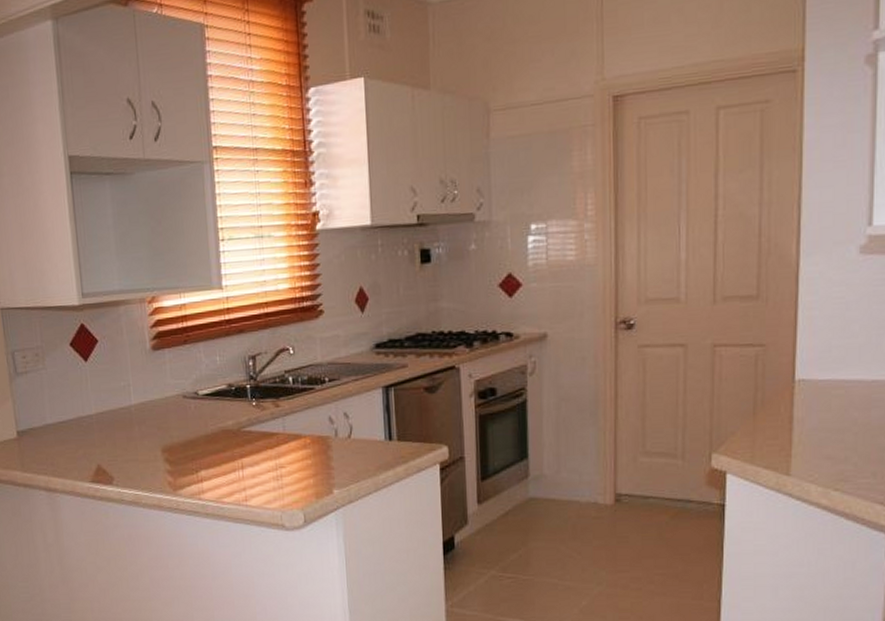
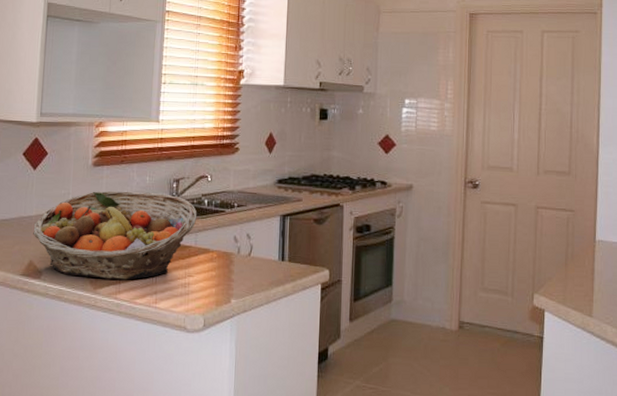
fruit basket: none [95,374,282,479] -> present [33,190,197,280]

